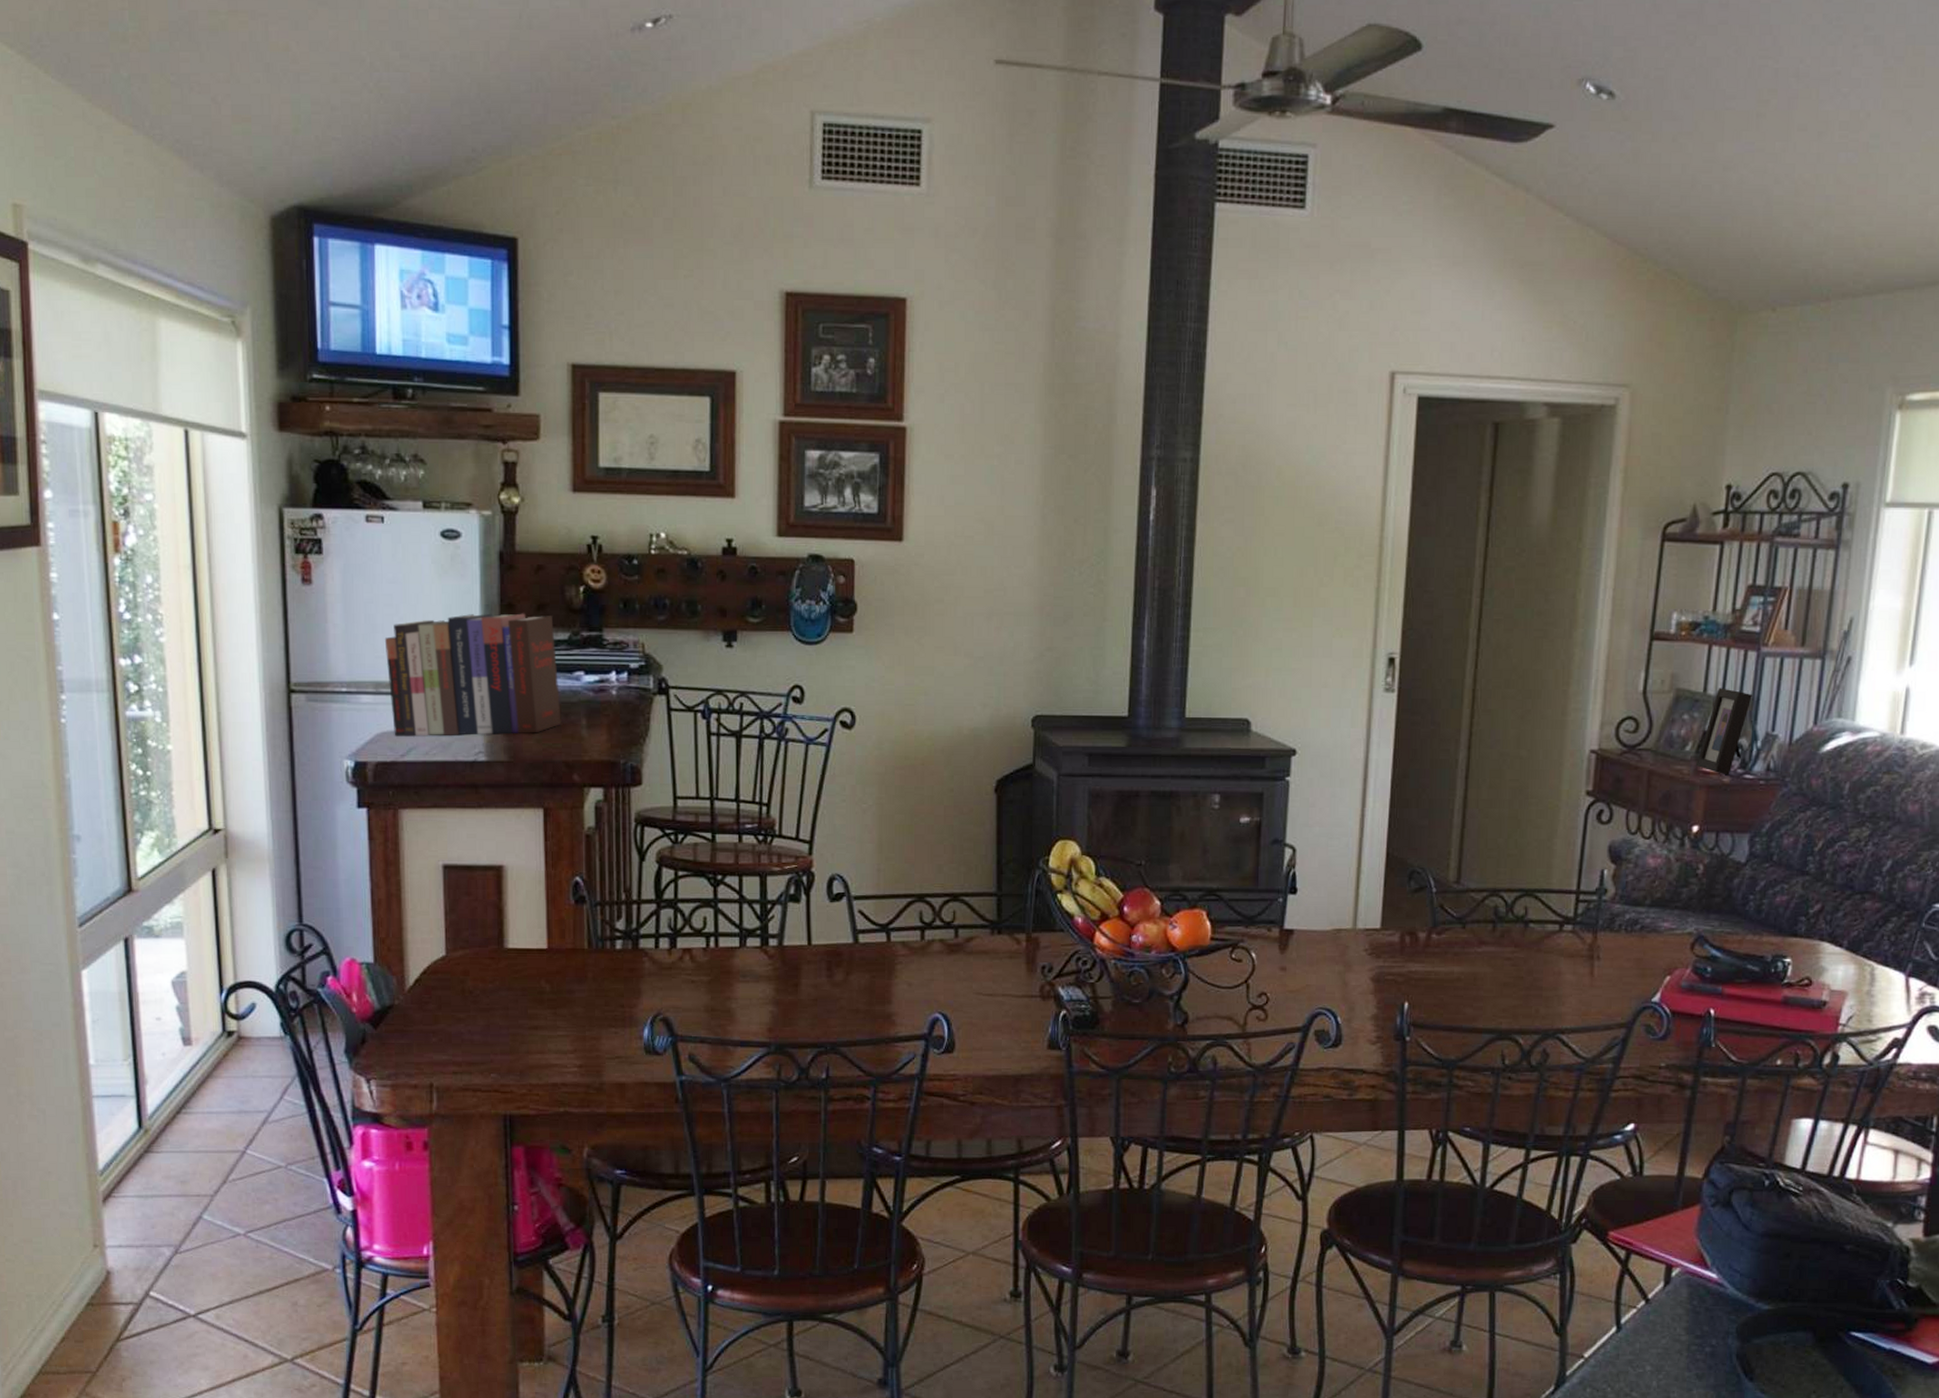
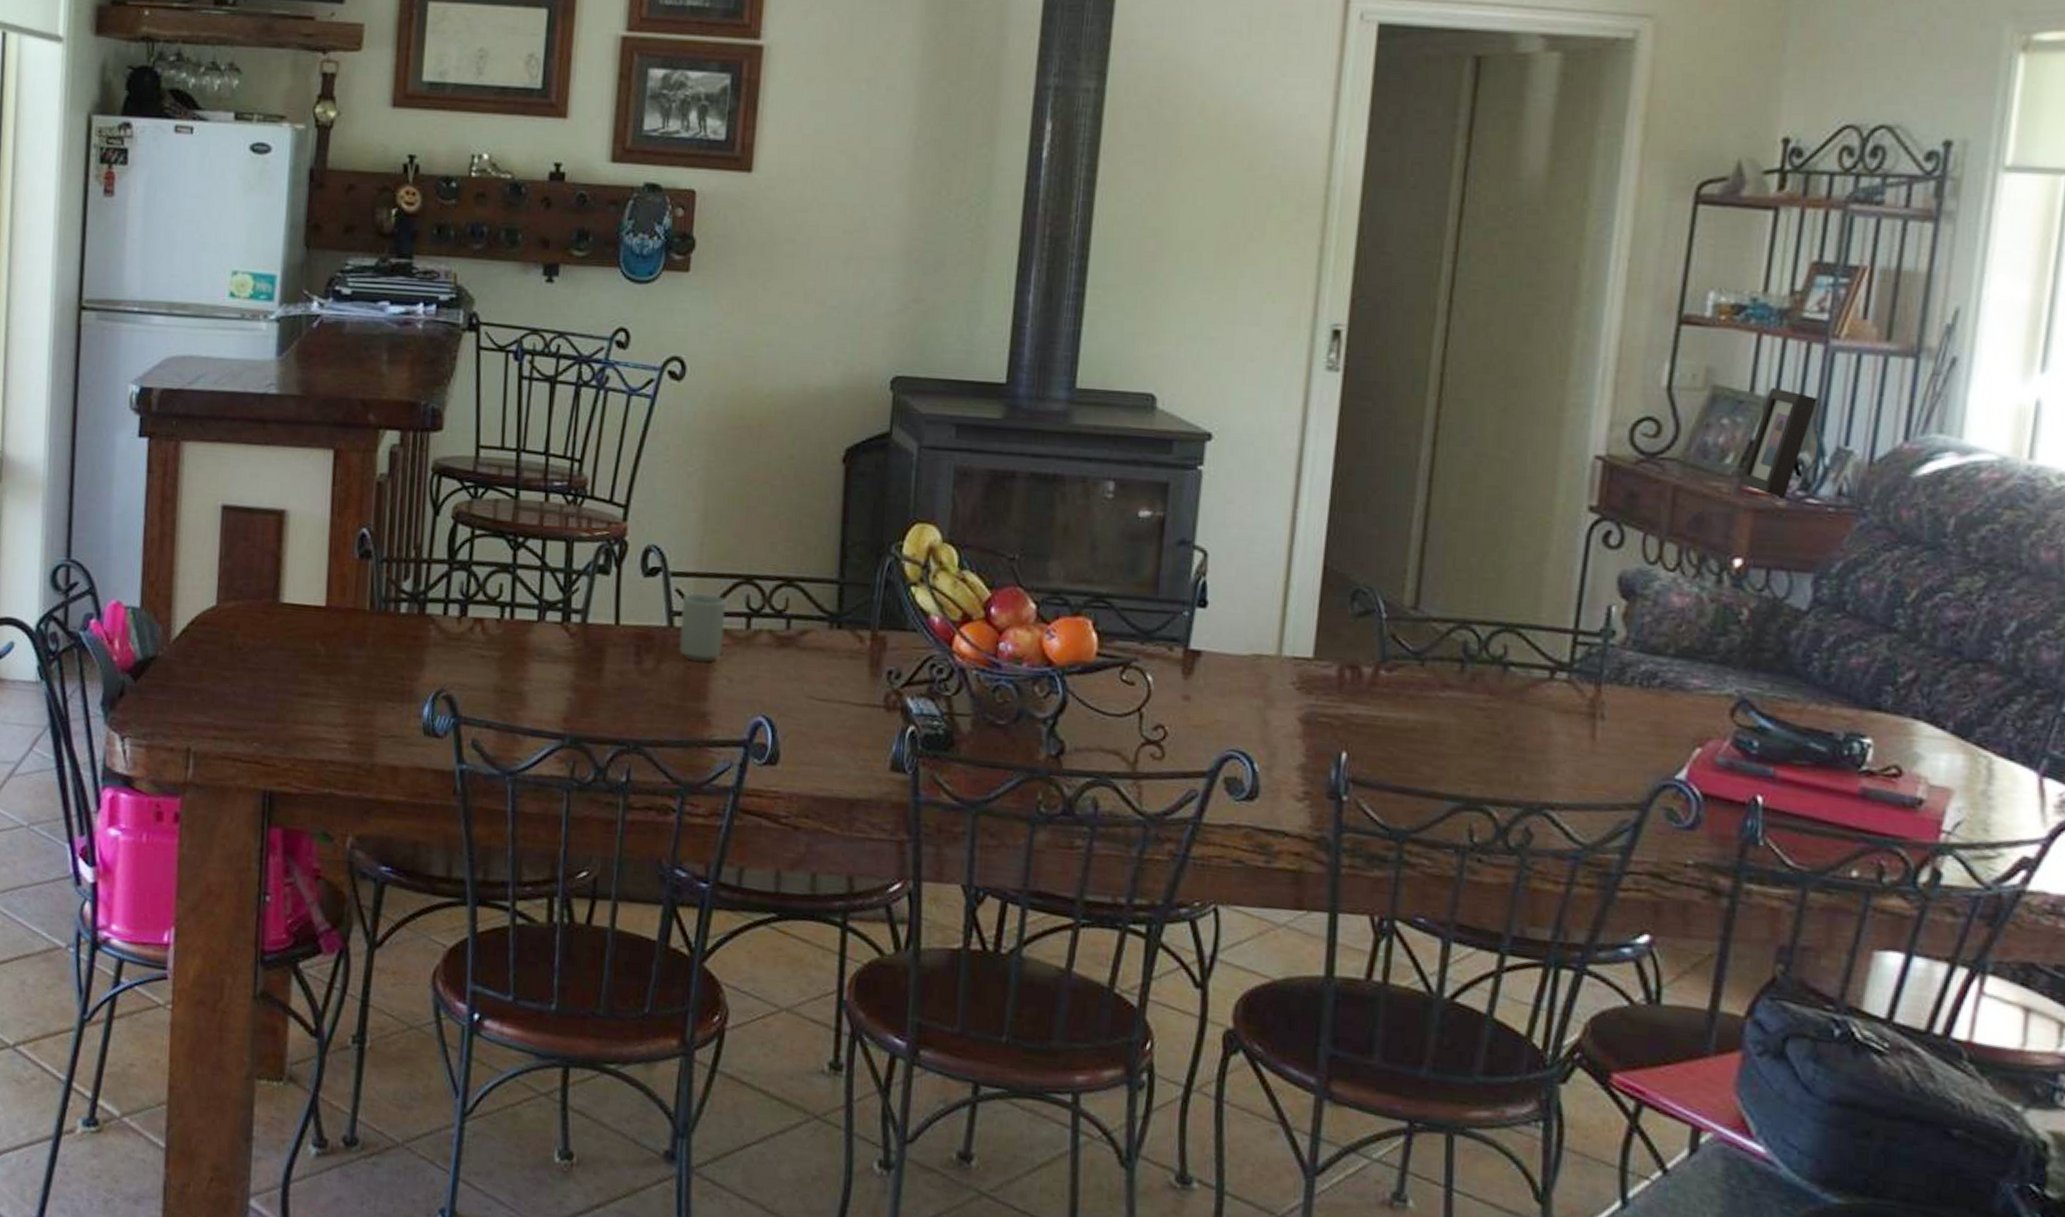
books: present [384,613,561,738] -> none [182,234,361,367]
cup: none [864,912,902,971] -> present [679,593,726,662]

